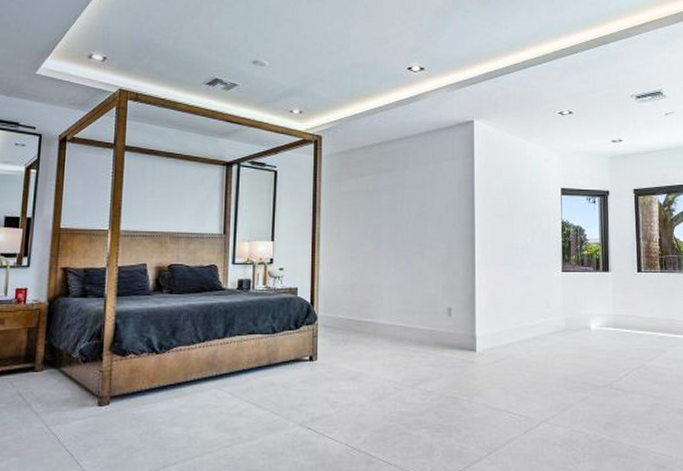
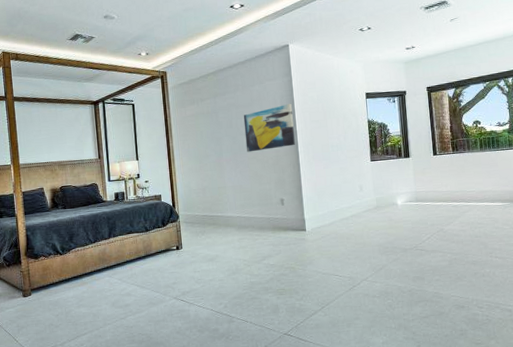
wall art: none [411,190,472,245] -> present [243,103,295,152]

